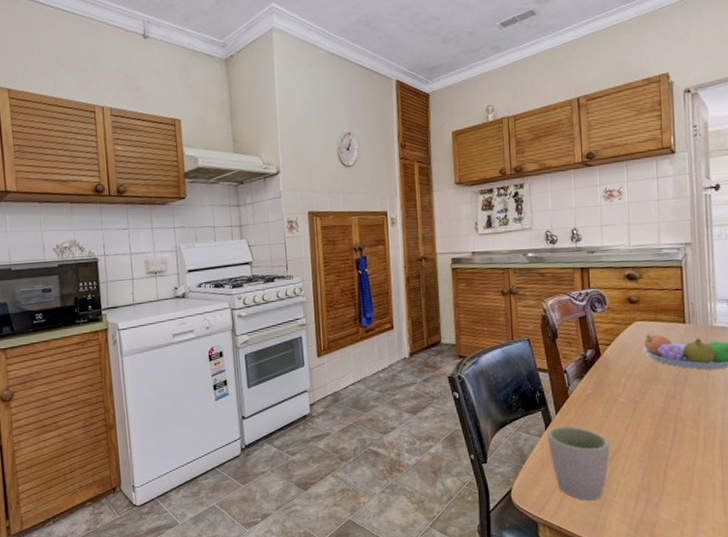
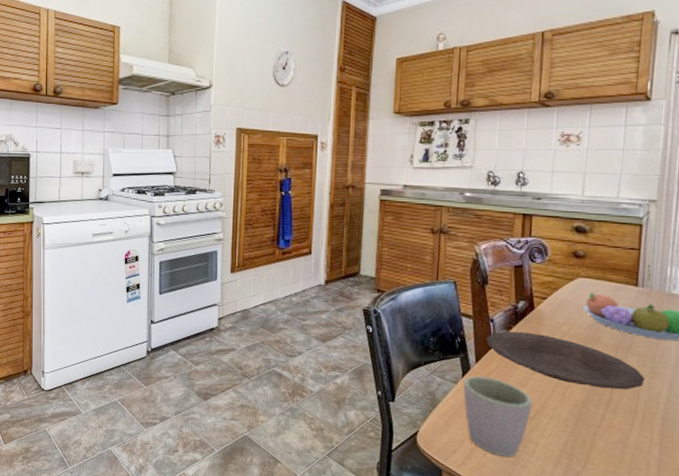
plate: none [563,378,702,422] -> present [486,331,646,390]

